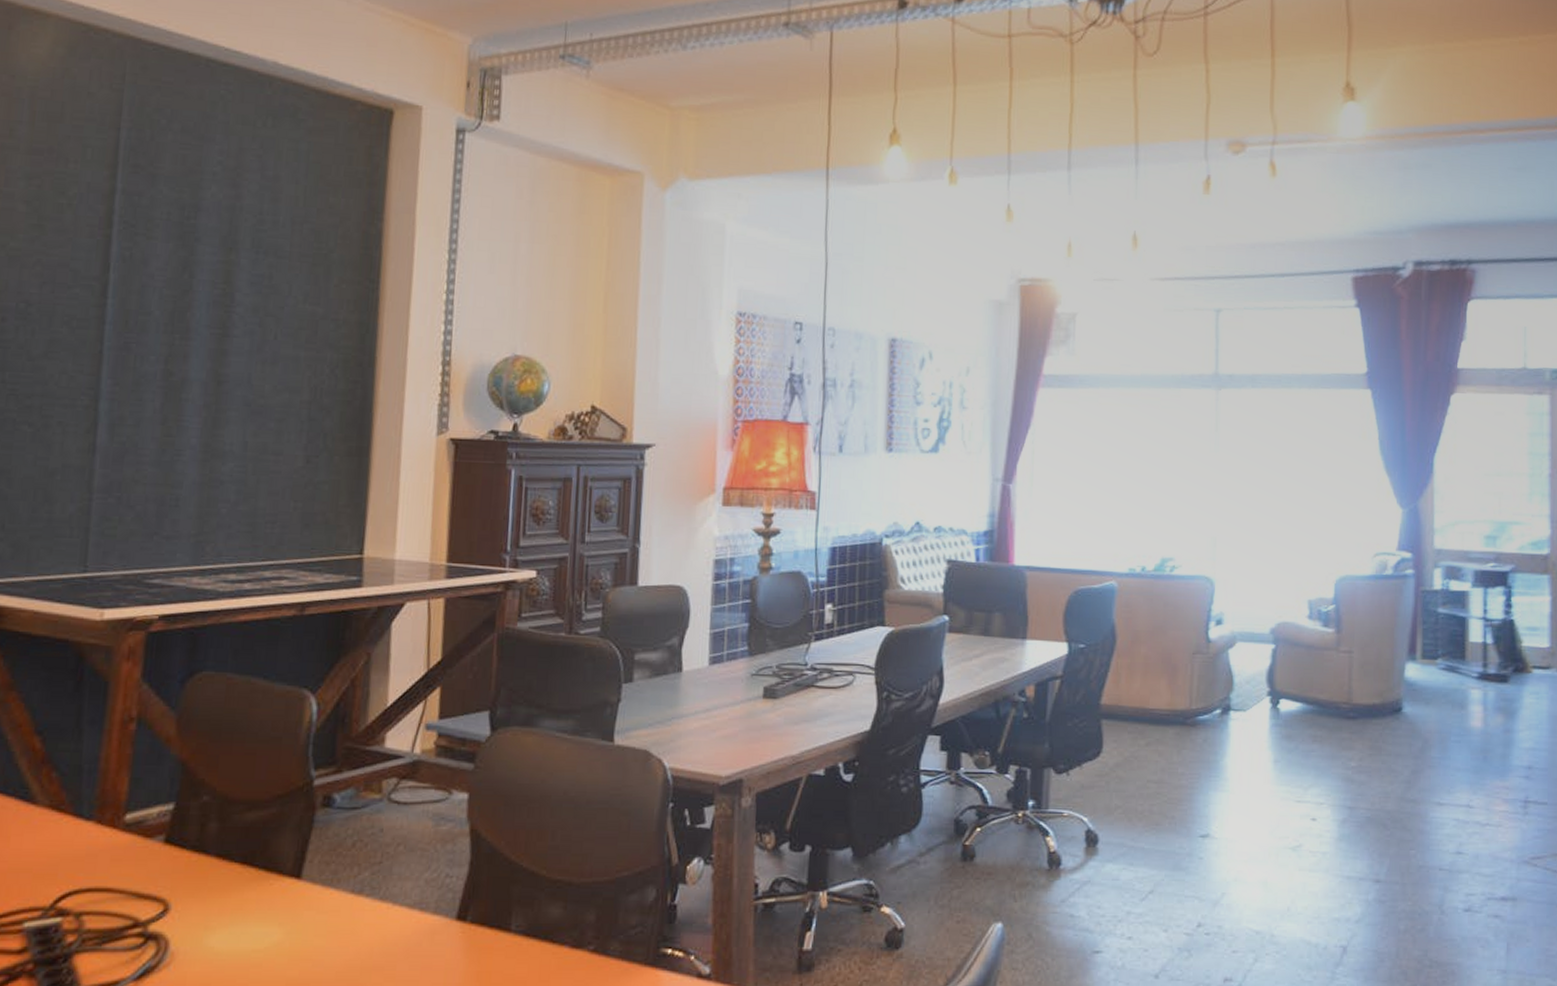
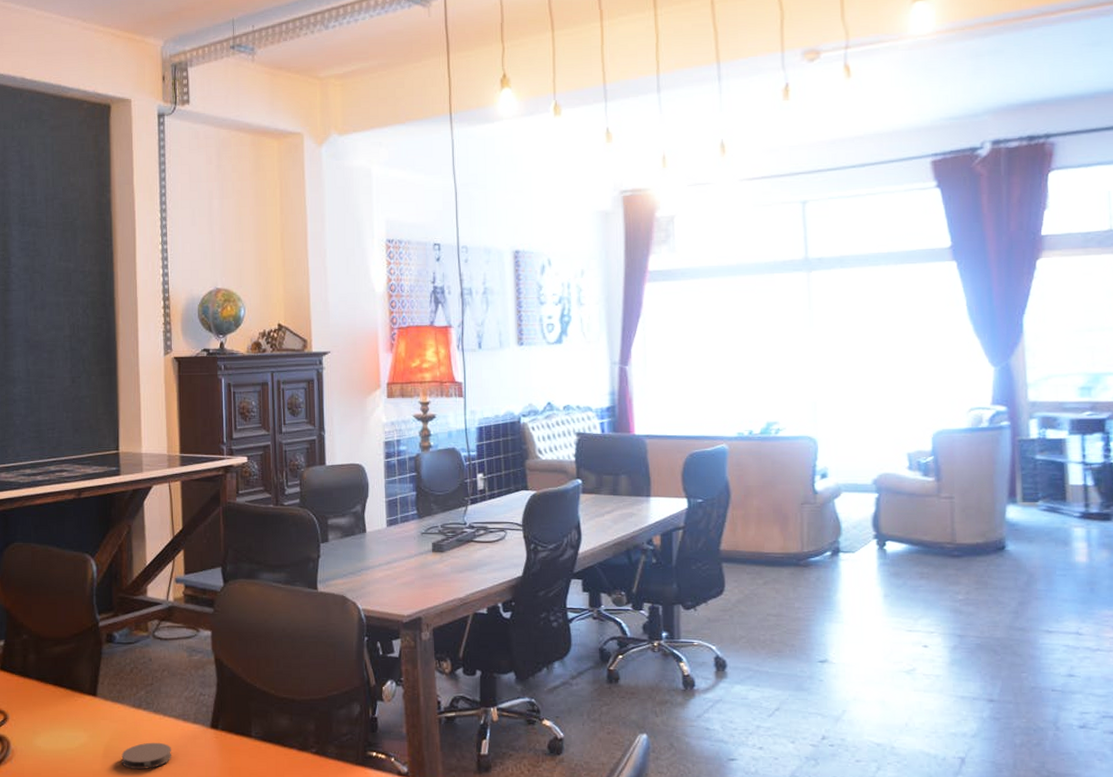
coaster: none [328,939,400,975] -> present [121,742,171,769]

